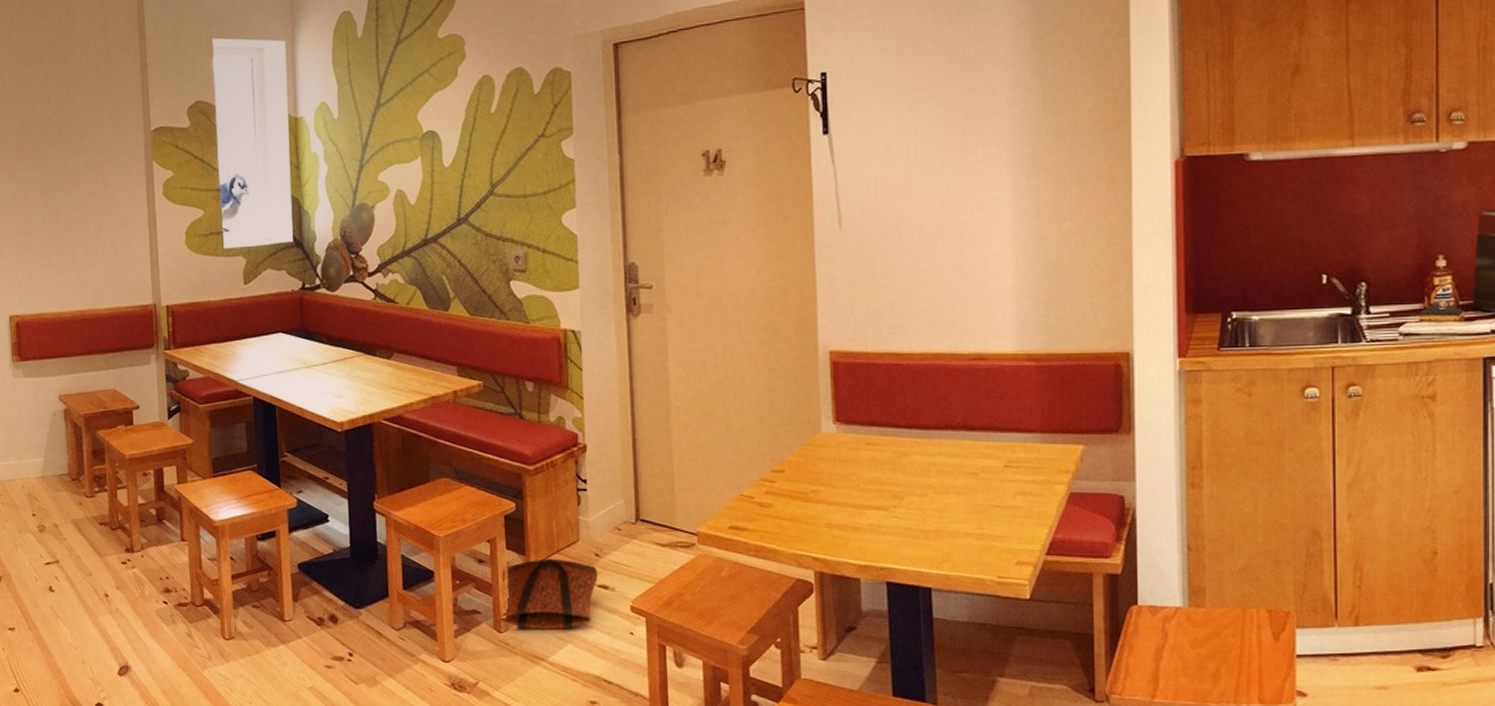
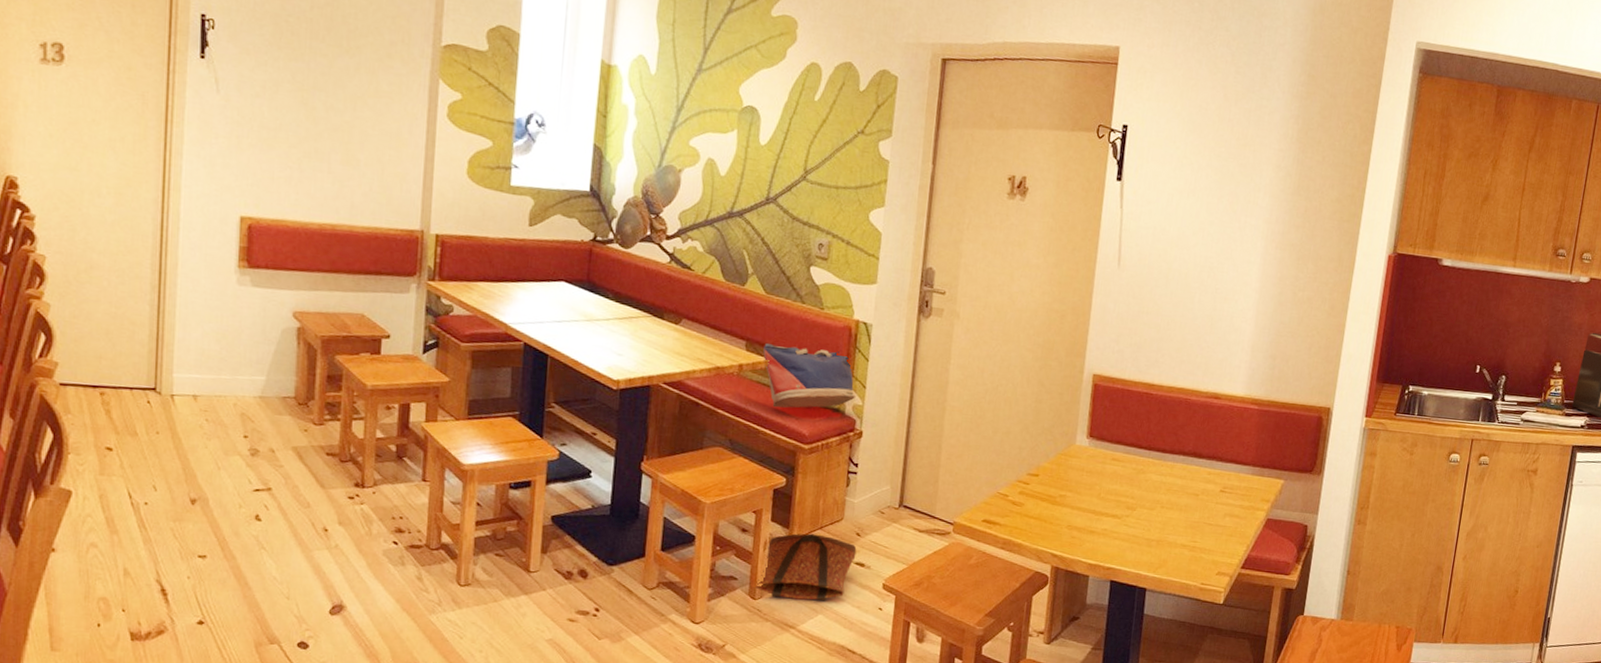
tote bag: none [475,364,574,431] -> present [763,342,856,409]

